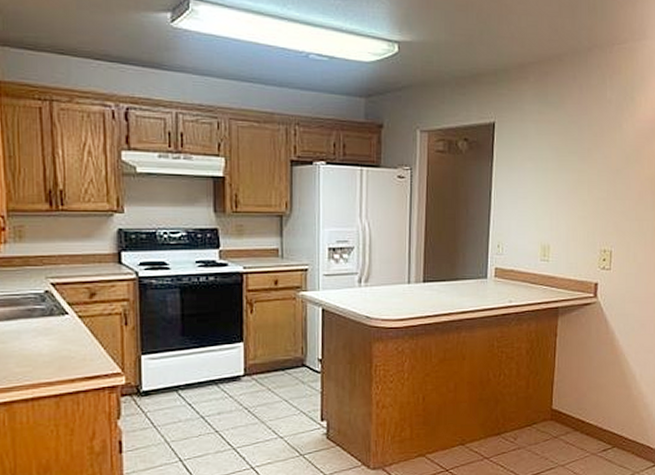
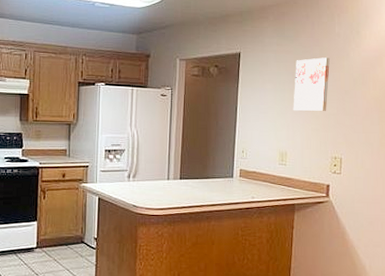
wall art: none [557,129,600,195] -> present [293,57,330,111]

